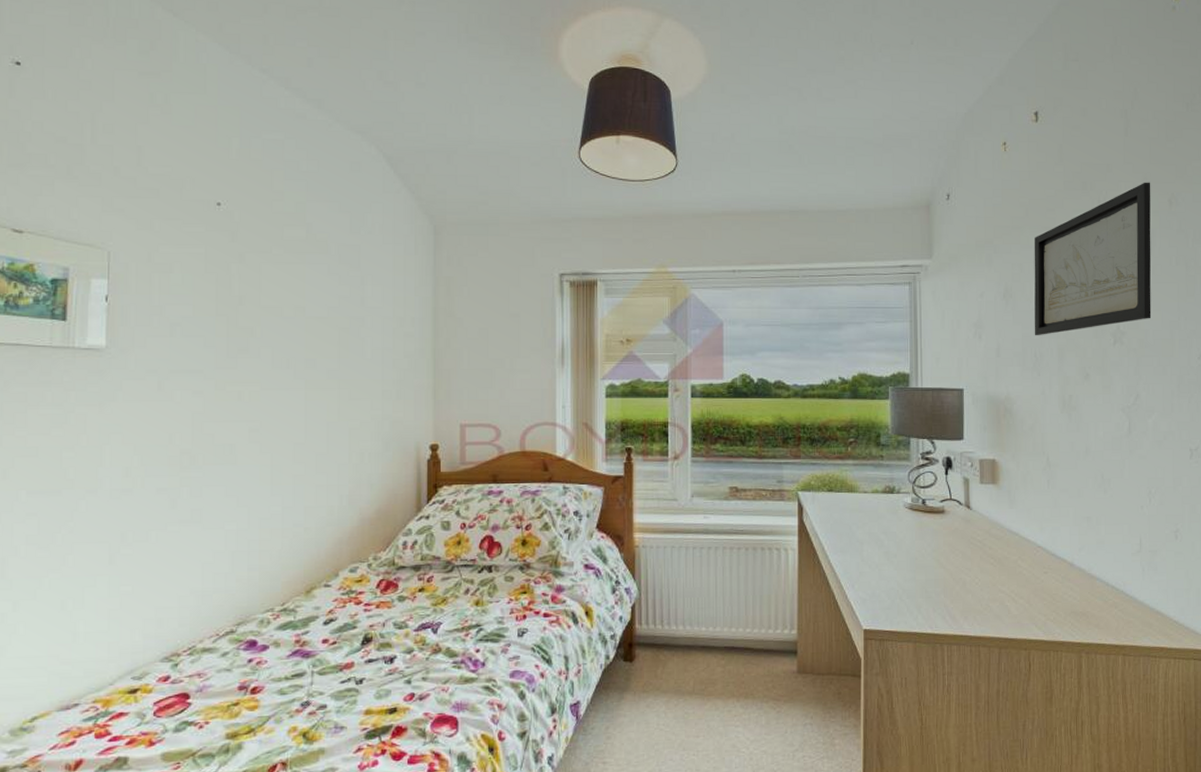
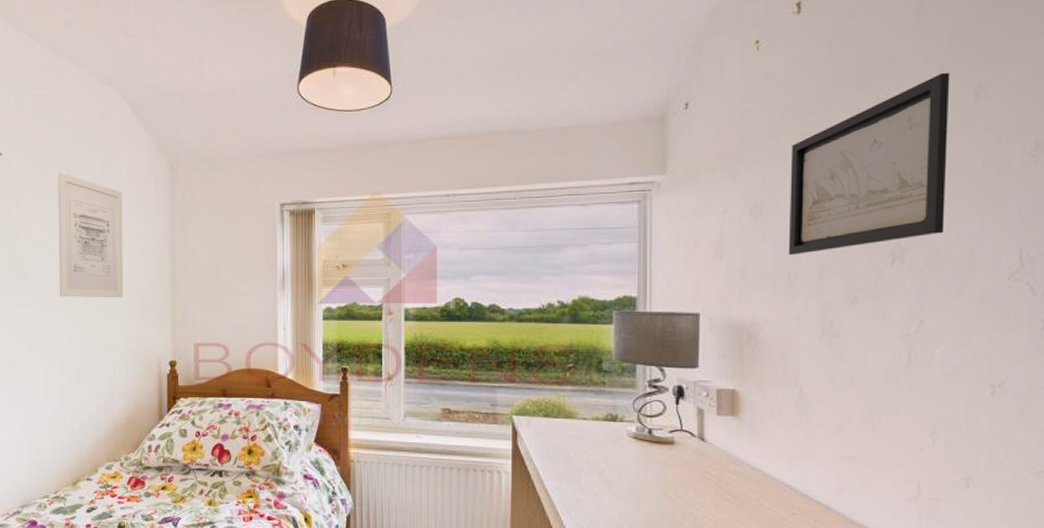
wall art: none [292,229,375,374] -> present [57,172,124,298]

